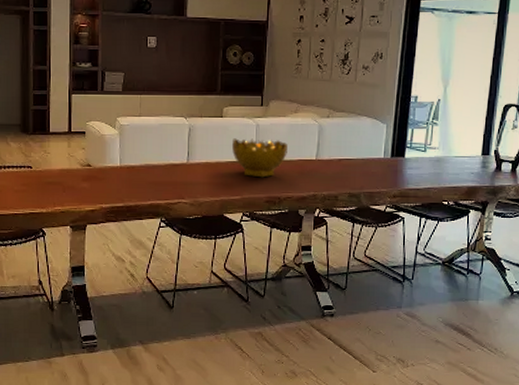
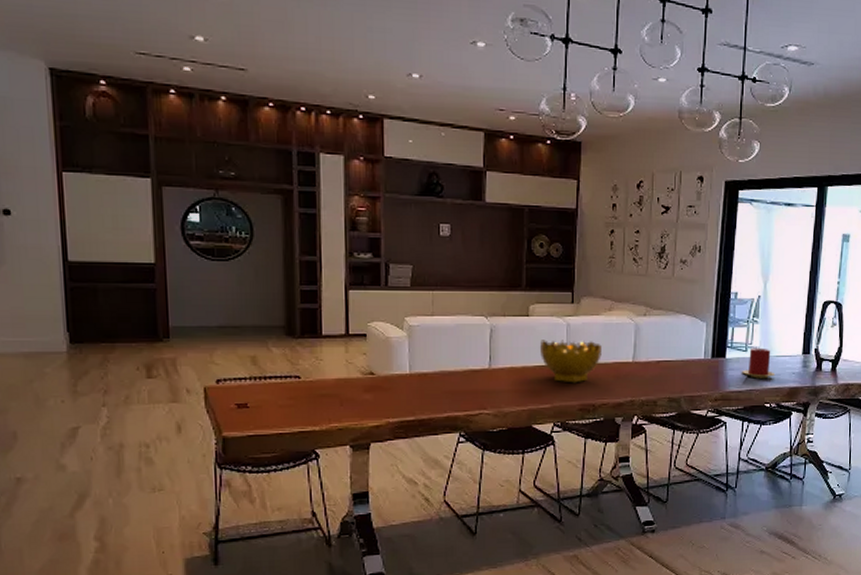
candle: none [421,148,454,178] -> present [742,348,776,379]

